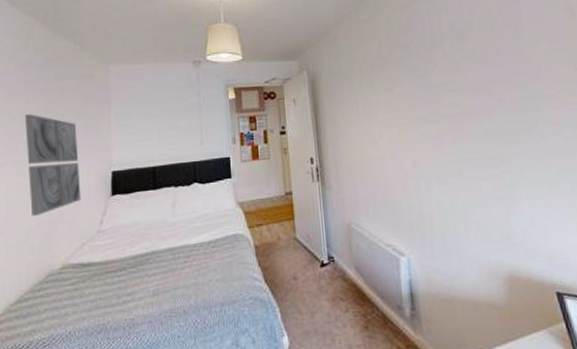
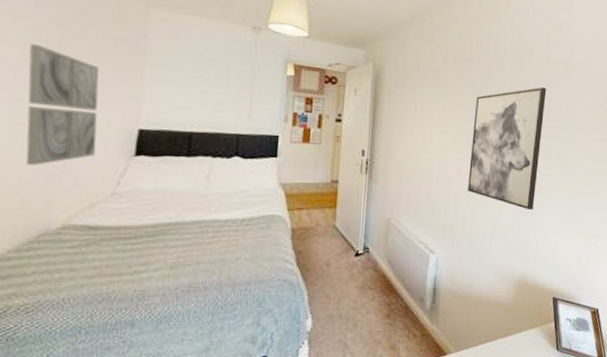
wall art: none [420,58,510,195] -> present [468,87,547,211]

